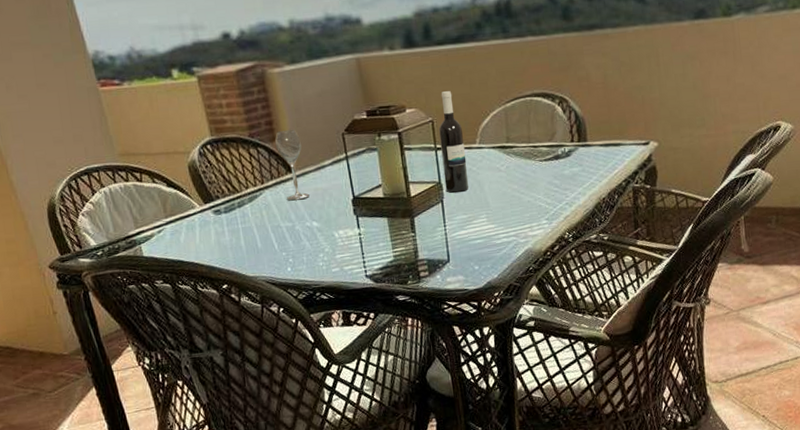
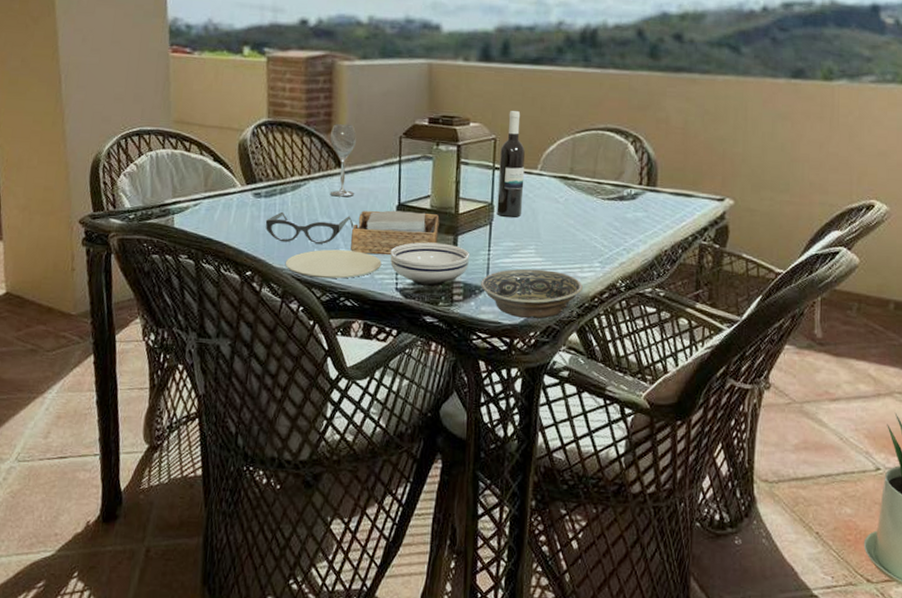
sunglasses: none [230,216,316,252] -> present [265,212,354,245]
plate: none [257,247,349,280] -> present [285,249,382,279]
napkin holder: none [314,201,397,250] -> present [351,210,440,256]
bowl: none [354,226,429,269] -> present [390,242,470,286]
bowl: none [442,234,535,282] -> present [481,268,583,320]

